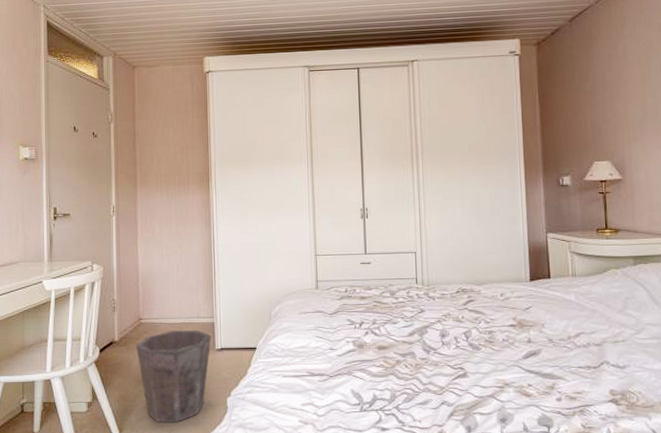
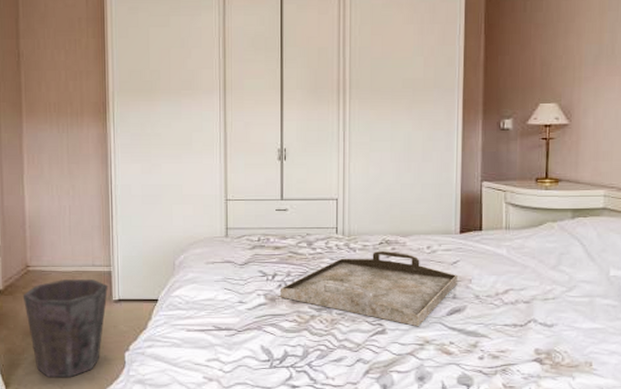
serving tray: none [367,298,531,370] -> present [281,250,457,327]

